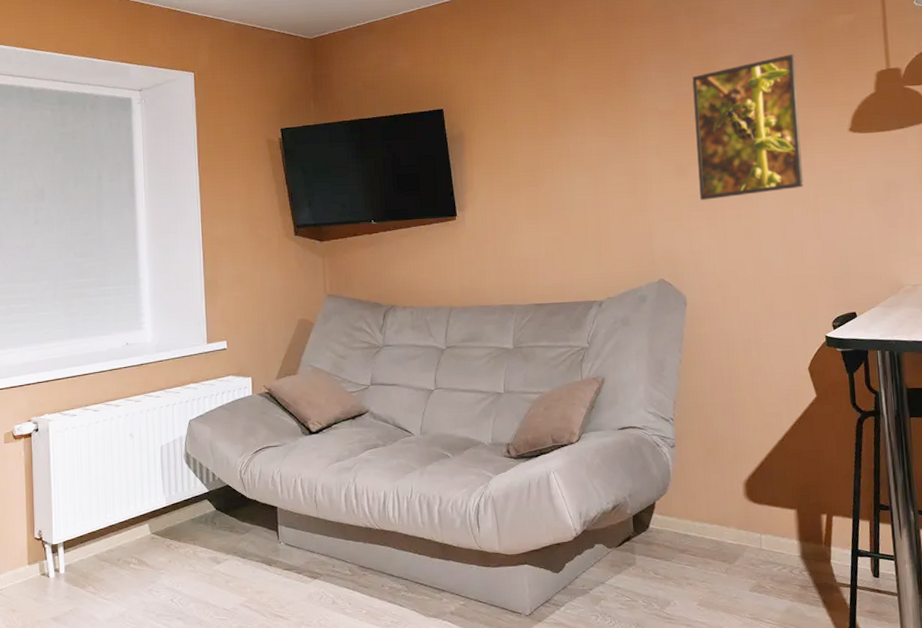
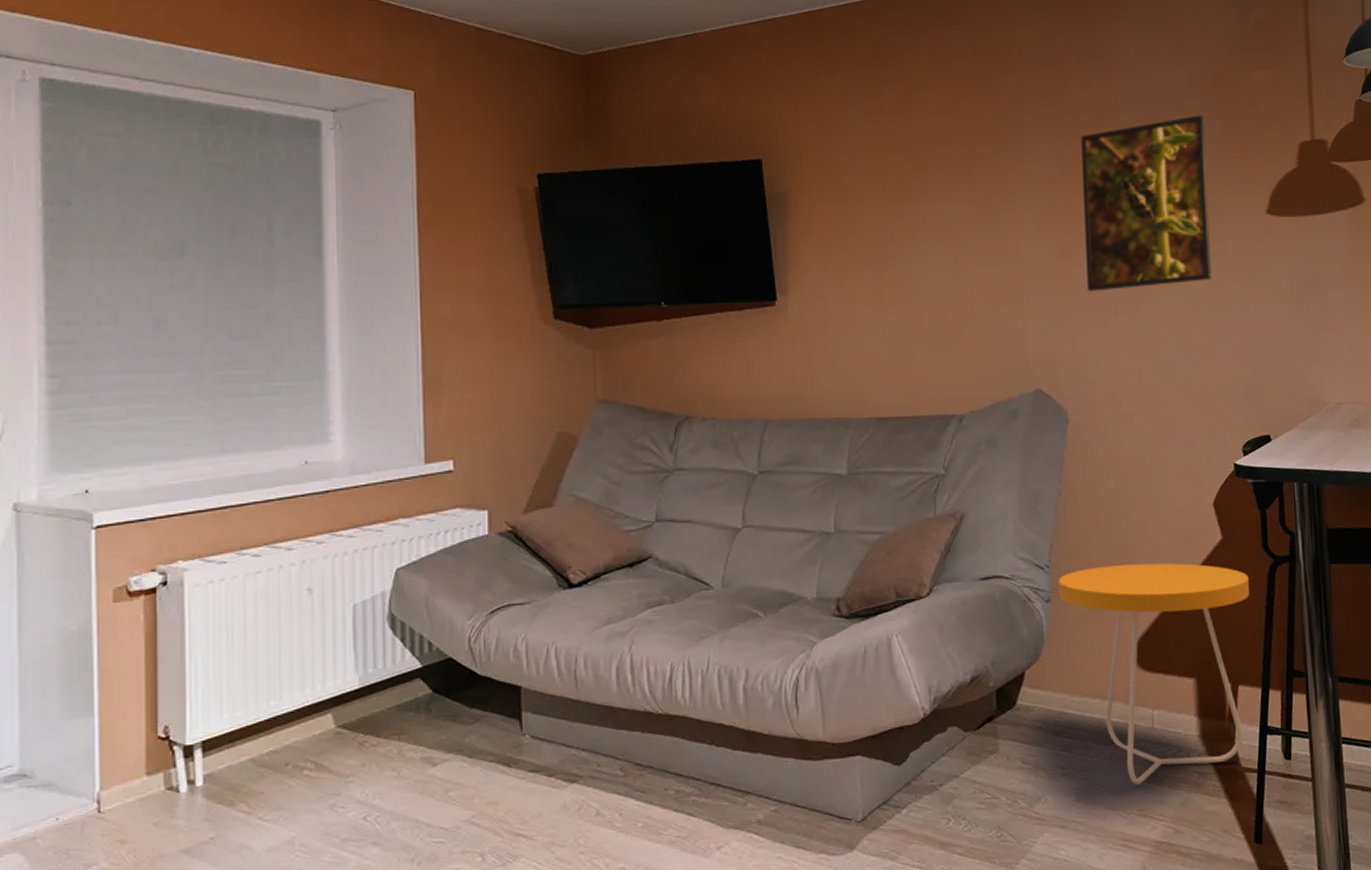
side table: none [681,416,841,594] -> present [1058,563,1250,785]

